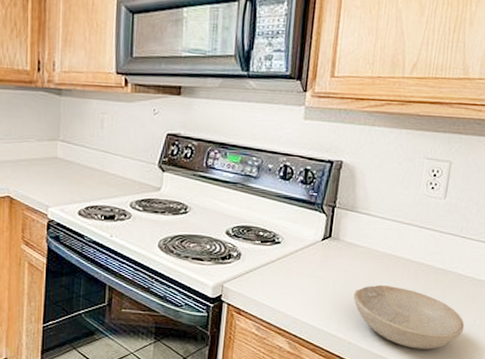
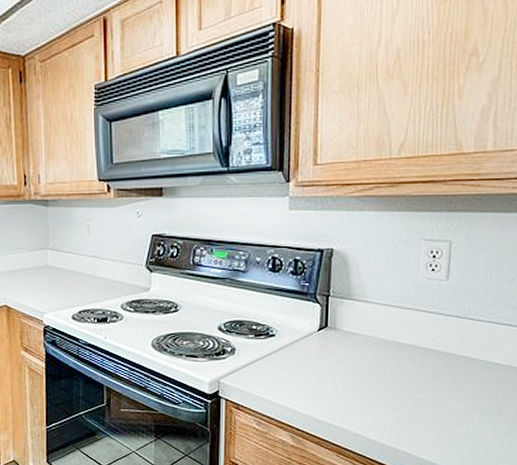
bowl: present [353,285,465,349] -> none [356,374,482,439]

